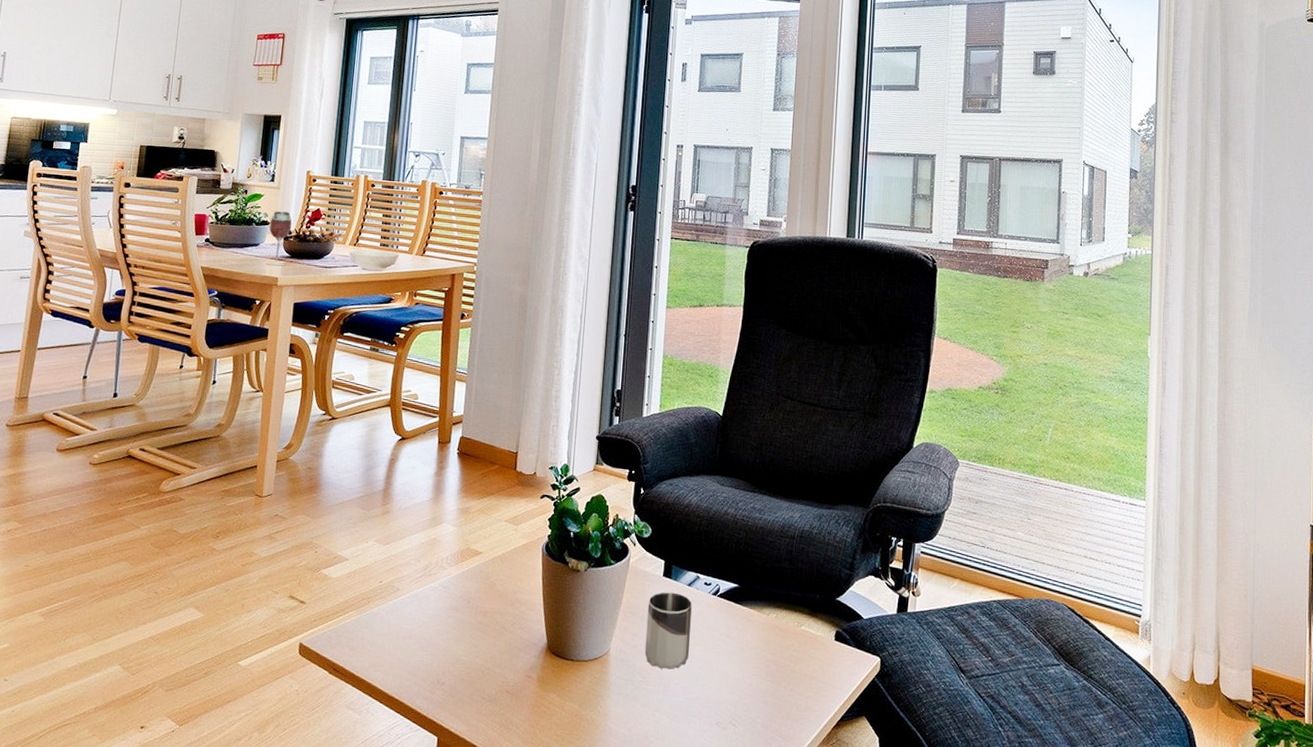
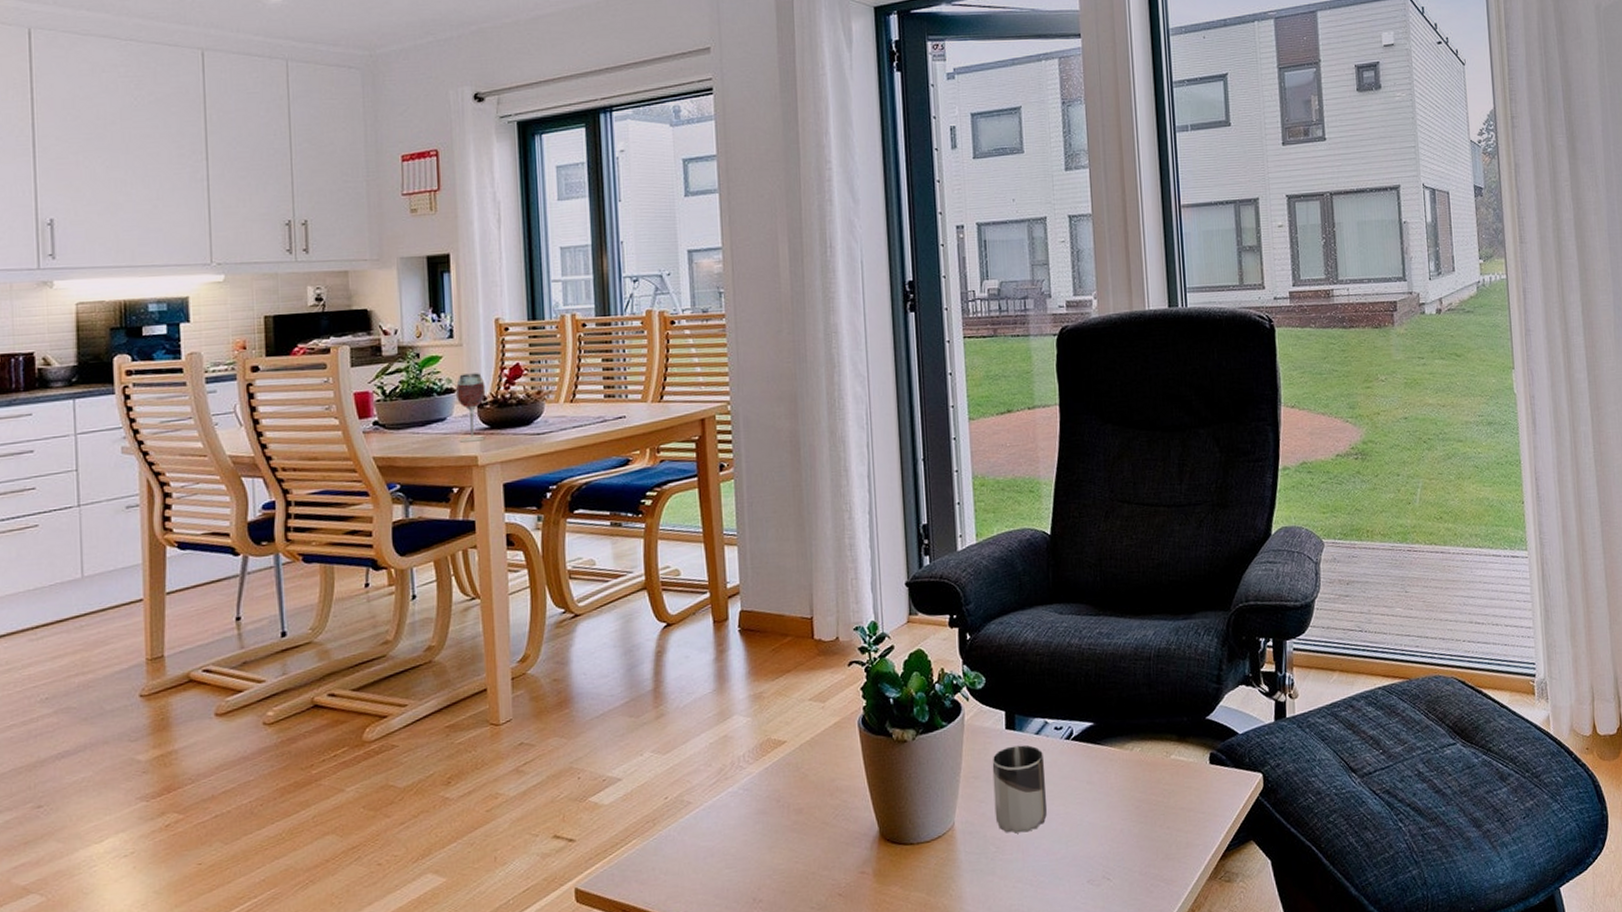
bowl: present [349,250,400,272] -> none [565,403,631,431]

